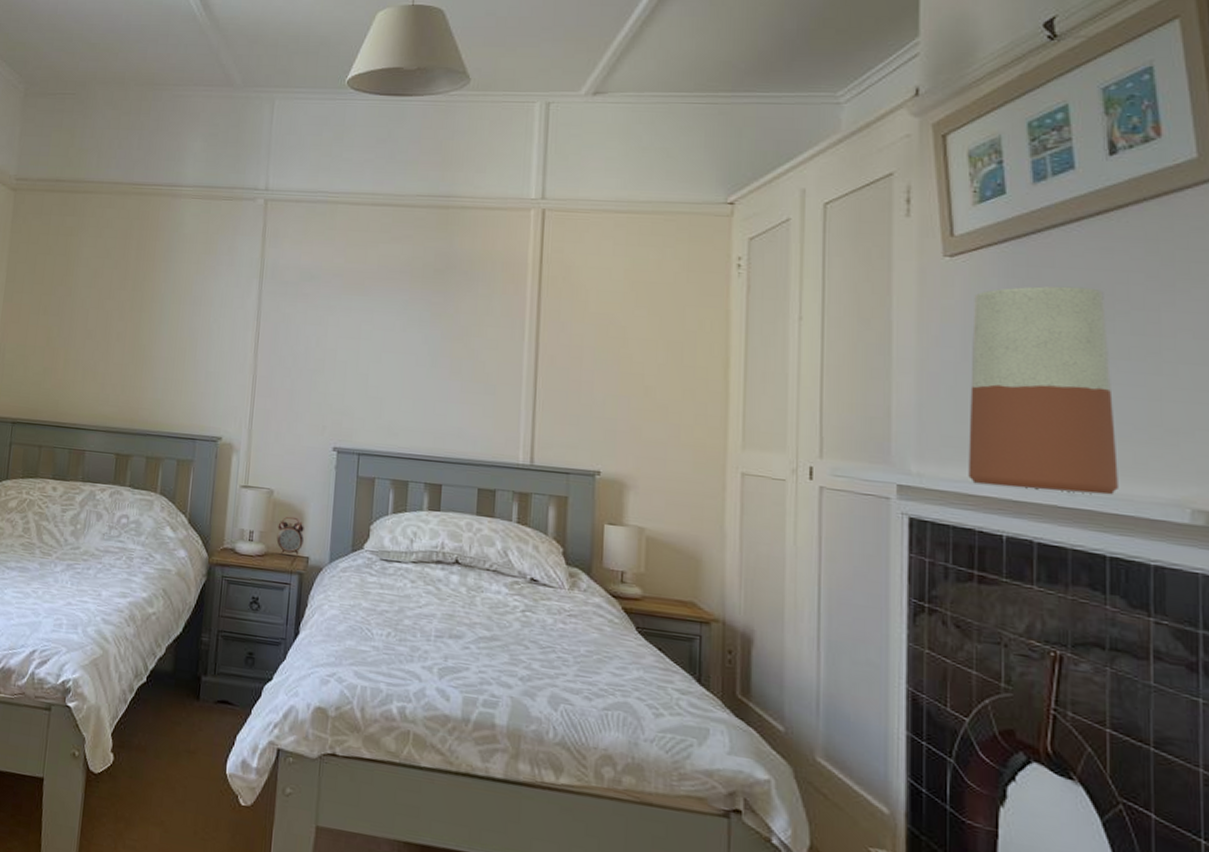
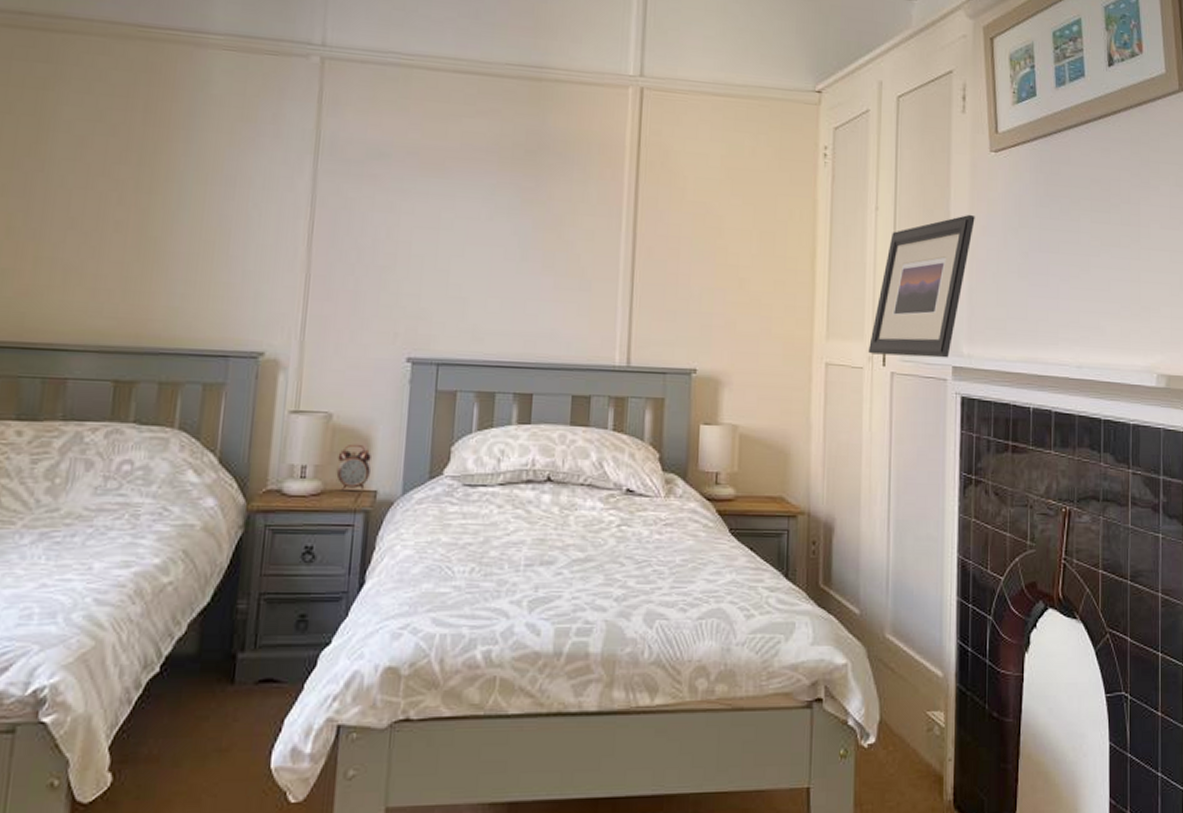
picture frame: none [791,323,924,476] -> present [868,214,975,358]
vase: present [968,286,1118,495] -> none [1006,181,1110,366]

